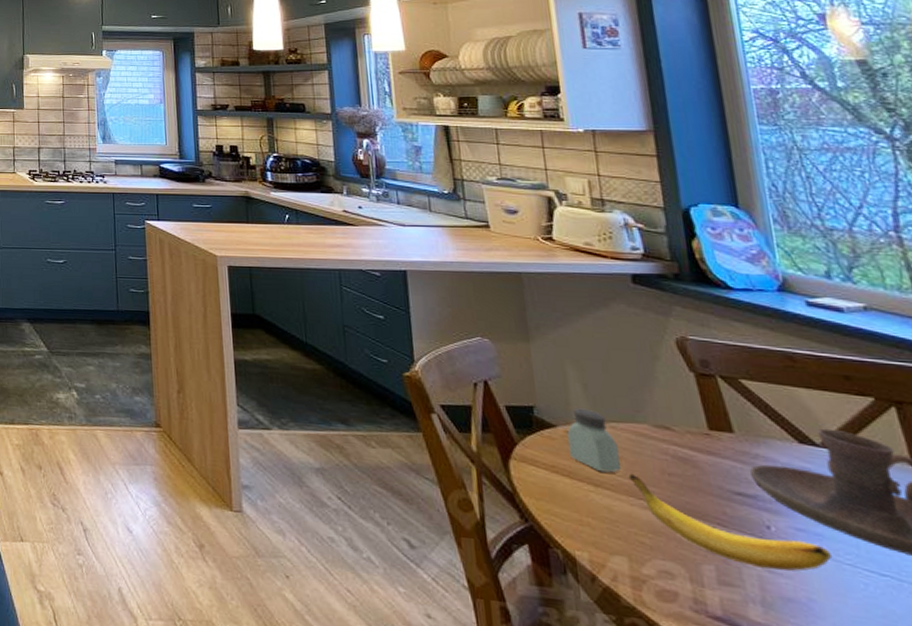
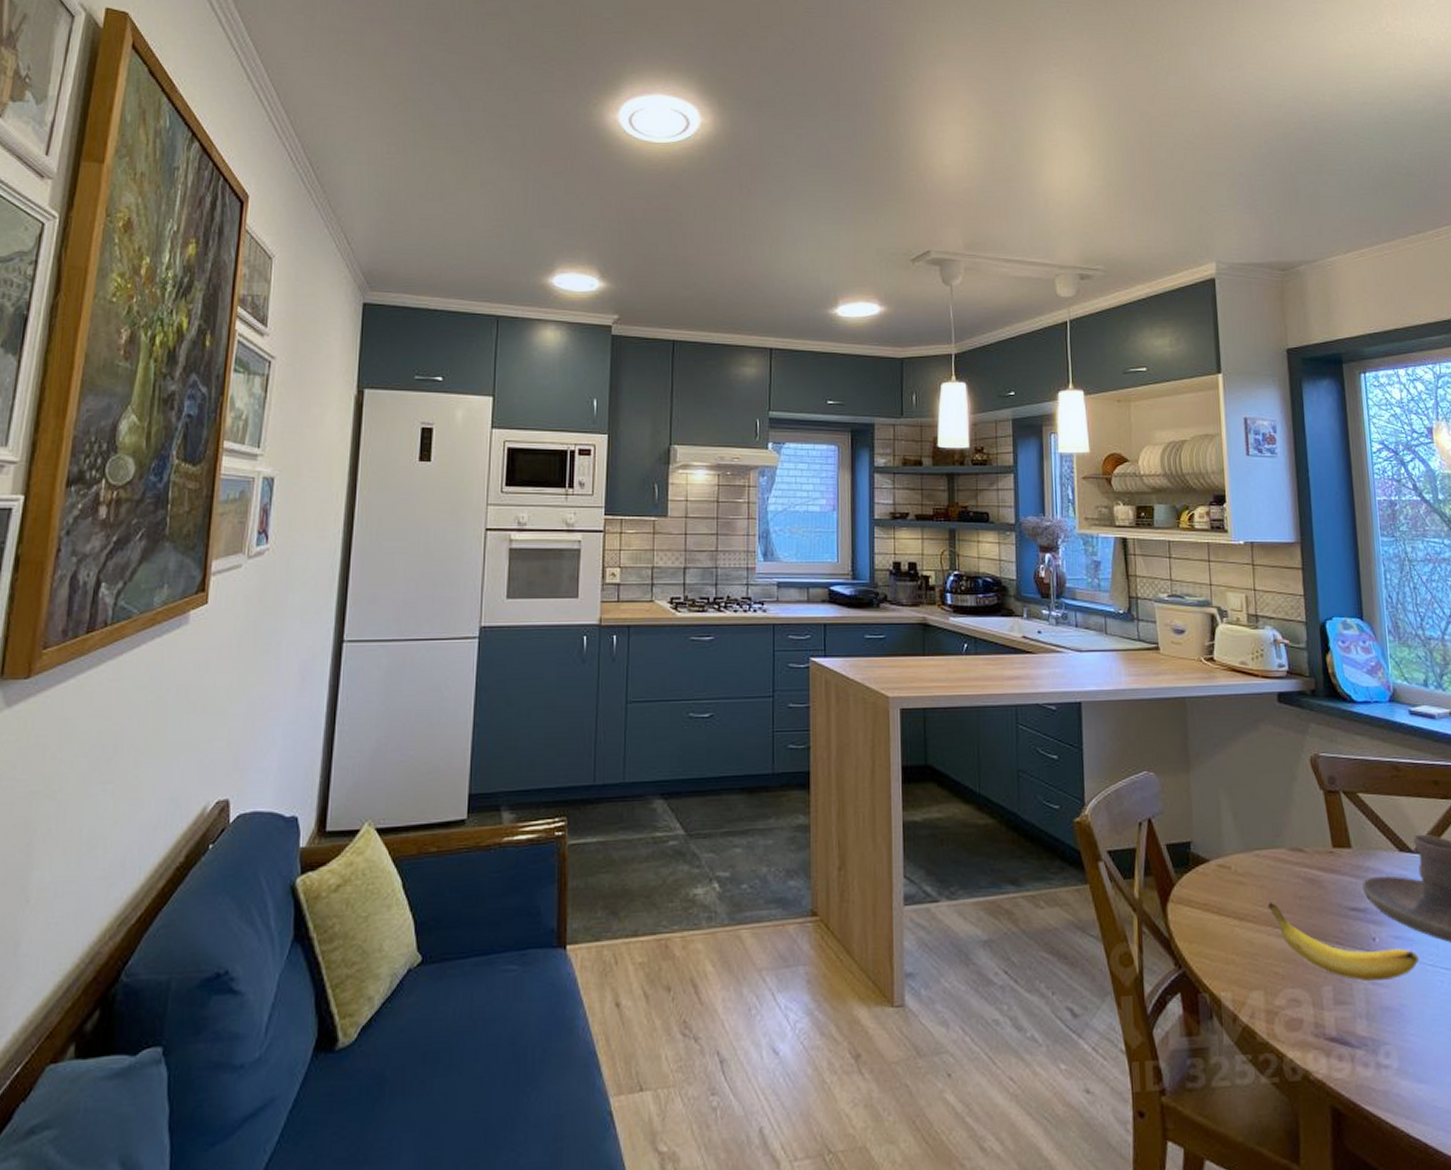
saltshaker: present [567,408,621,473] -> none [1218,838,1262,904]

